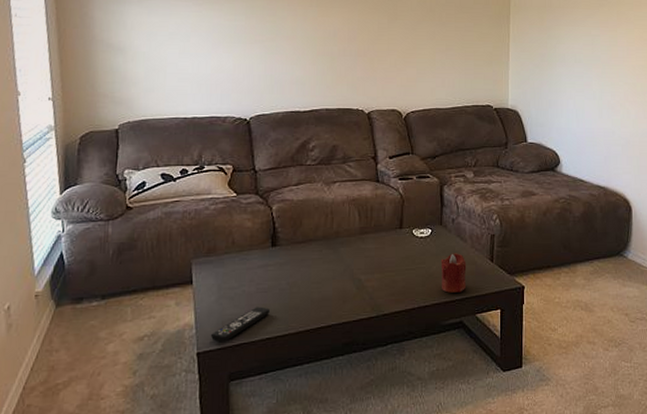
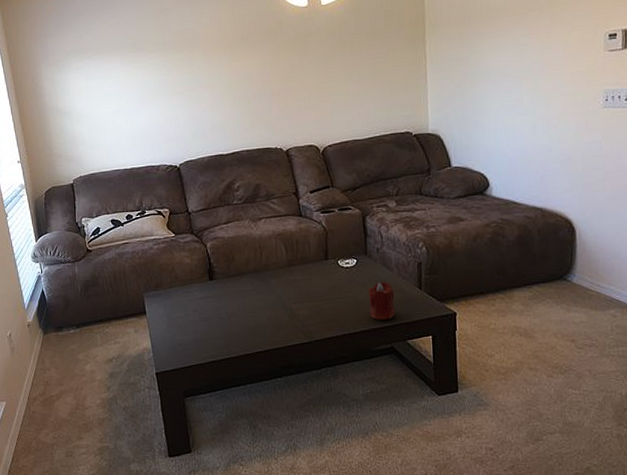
remote control: present [210,306,270,343] -> none [165,333,213,364]

